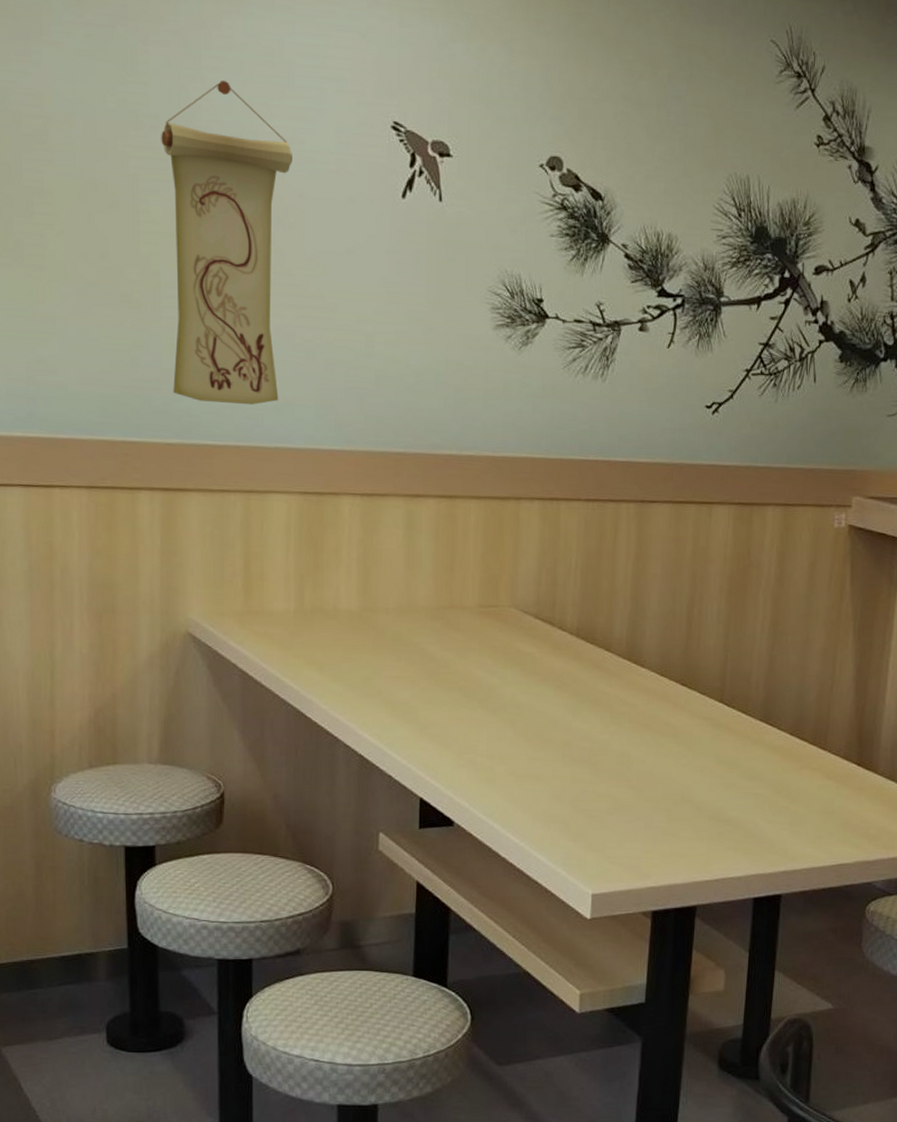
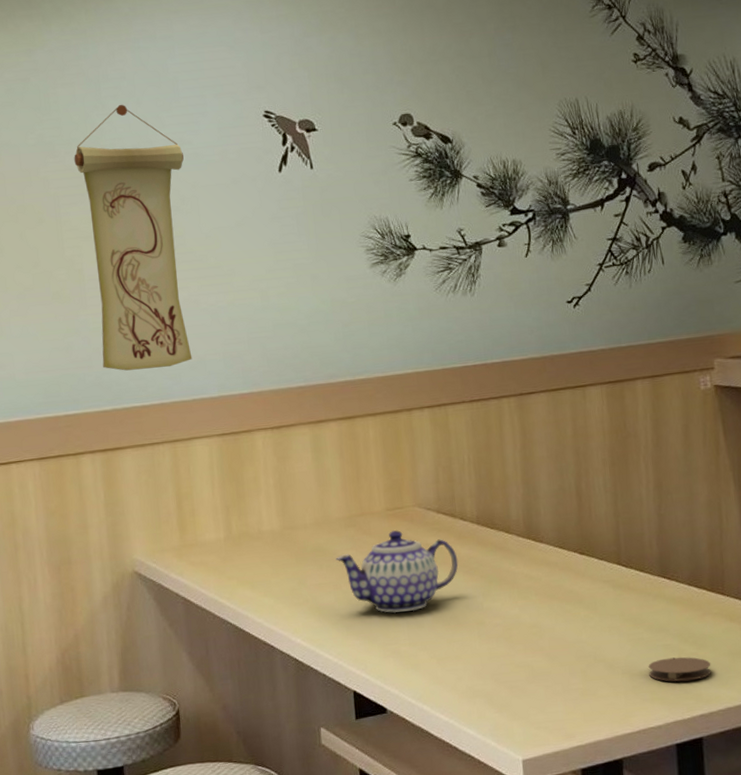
teapot: none [417,630,551,720] -> present [336,530,459,613]
coaster: none [736,808,801,835] -> present [648,657,711,682]

